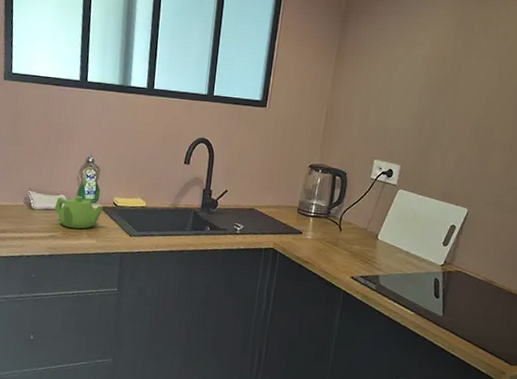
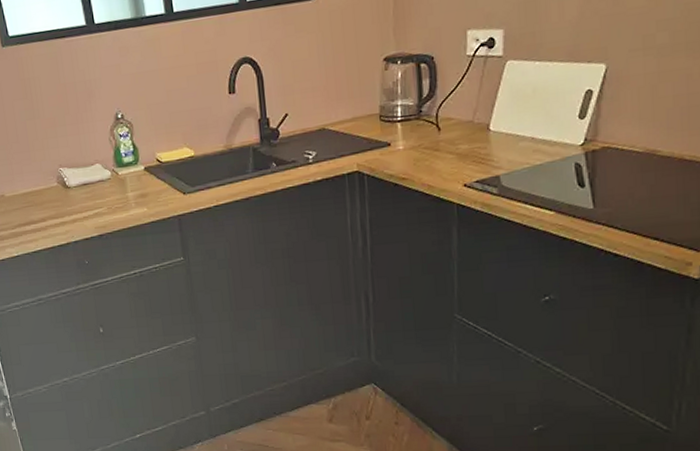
teapot: present [54,195,104,229] -> none [92,160,147,200]

